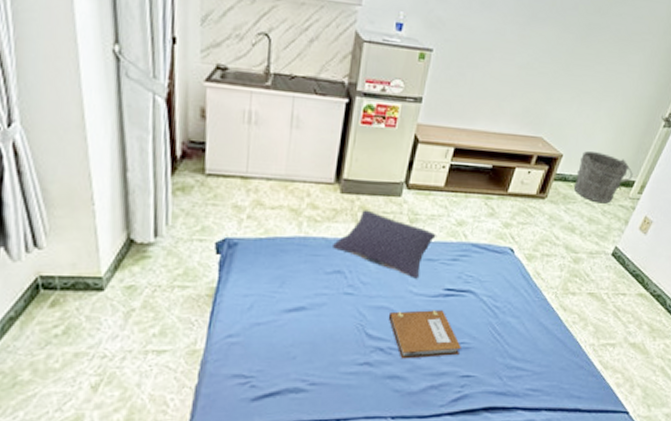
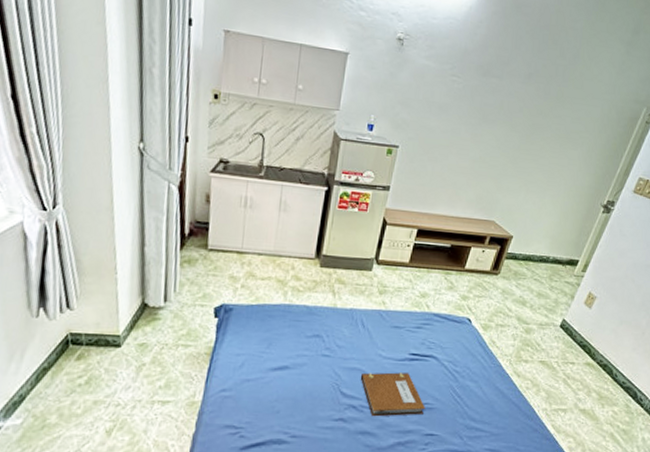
pillow: present [331,210,436,279] -> none [311,282,402,344]
bucket: present [573,151,633,204] -> none [523,233,577,280]

